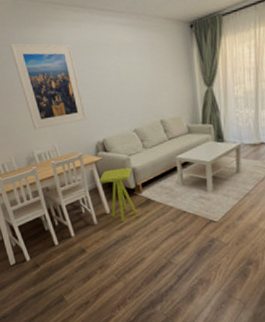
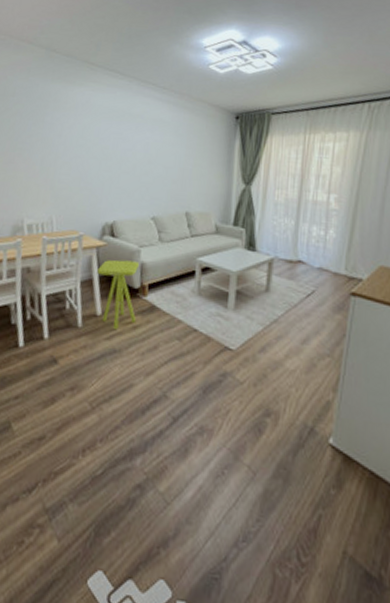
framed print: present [9,43,87,130] -> none [29,93,100,195]

